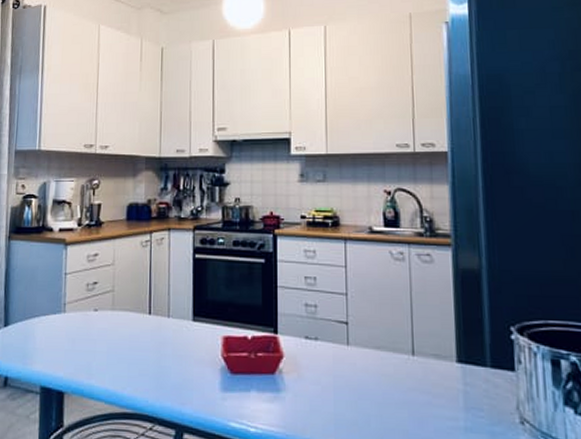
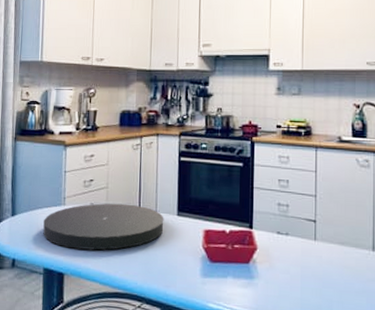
plate: none [40,308,178,364] -> present [43,203,164,251]

